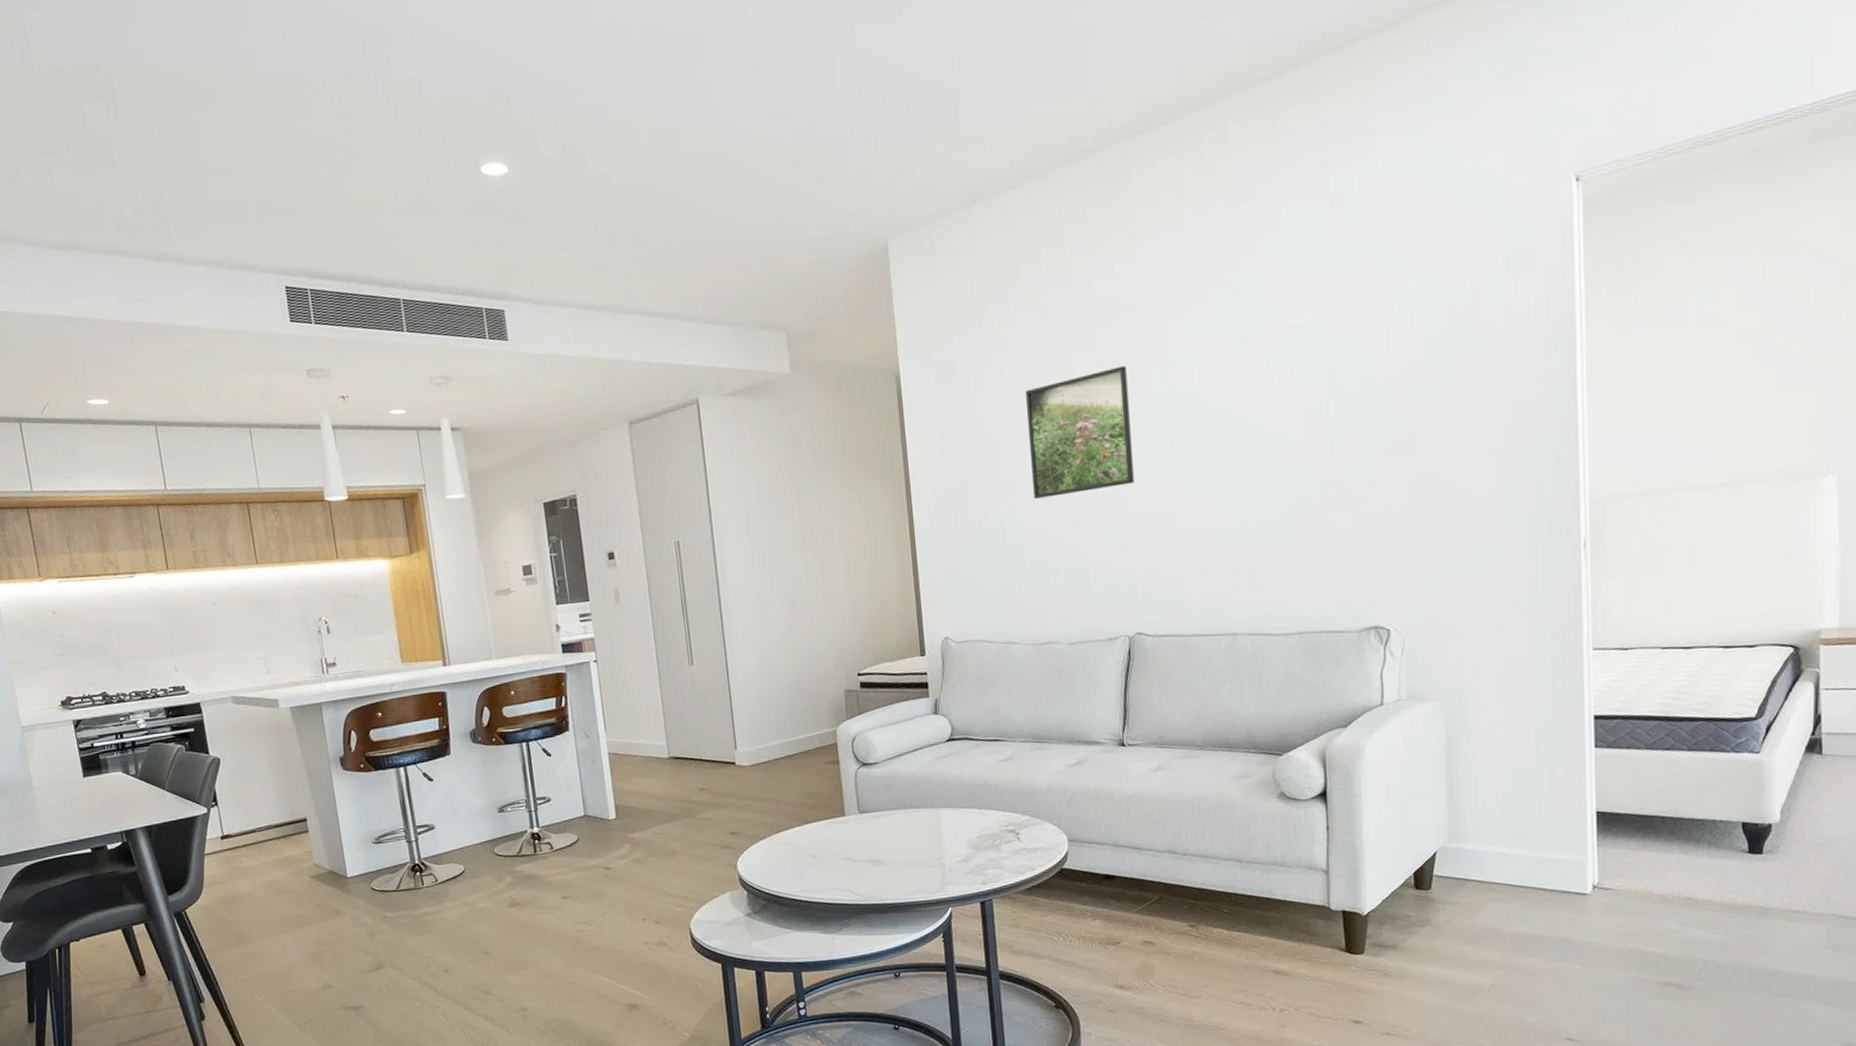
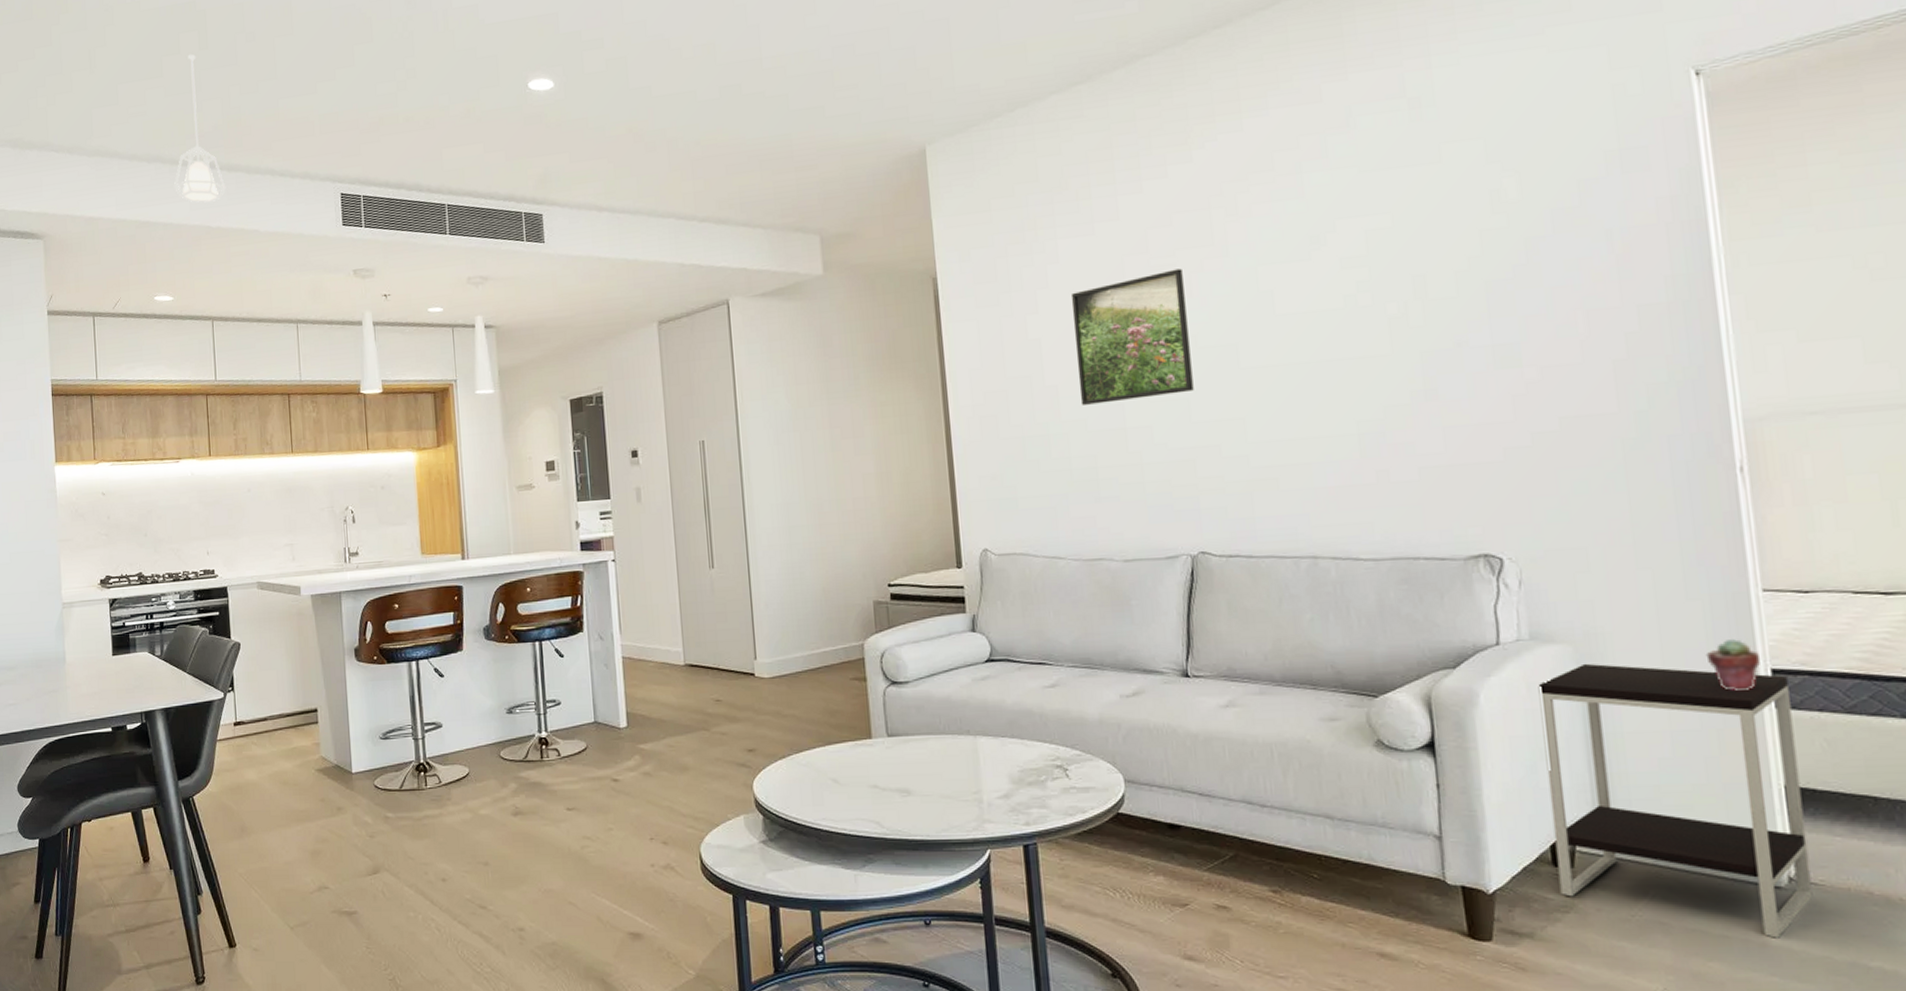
pendant lamp: none [95,125,157,297] -> present [173,54,227,203]
side table: none [1412,717,1610,935] -> present [1538,663,1813,938]
potted succulent: none [1545,691,1586,735] -> present [1705,639,1760,691]

